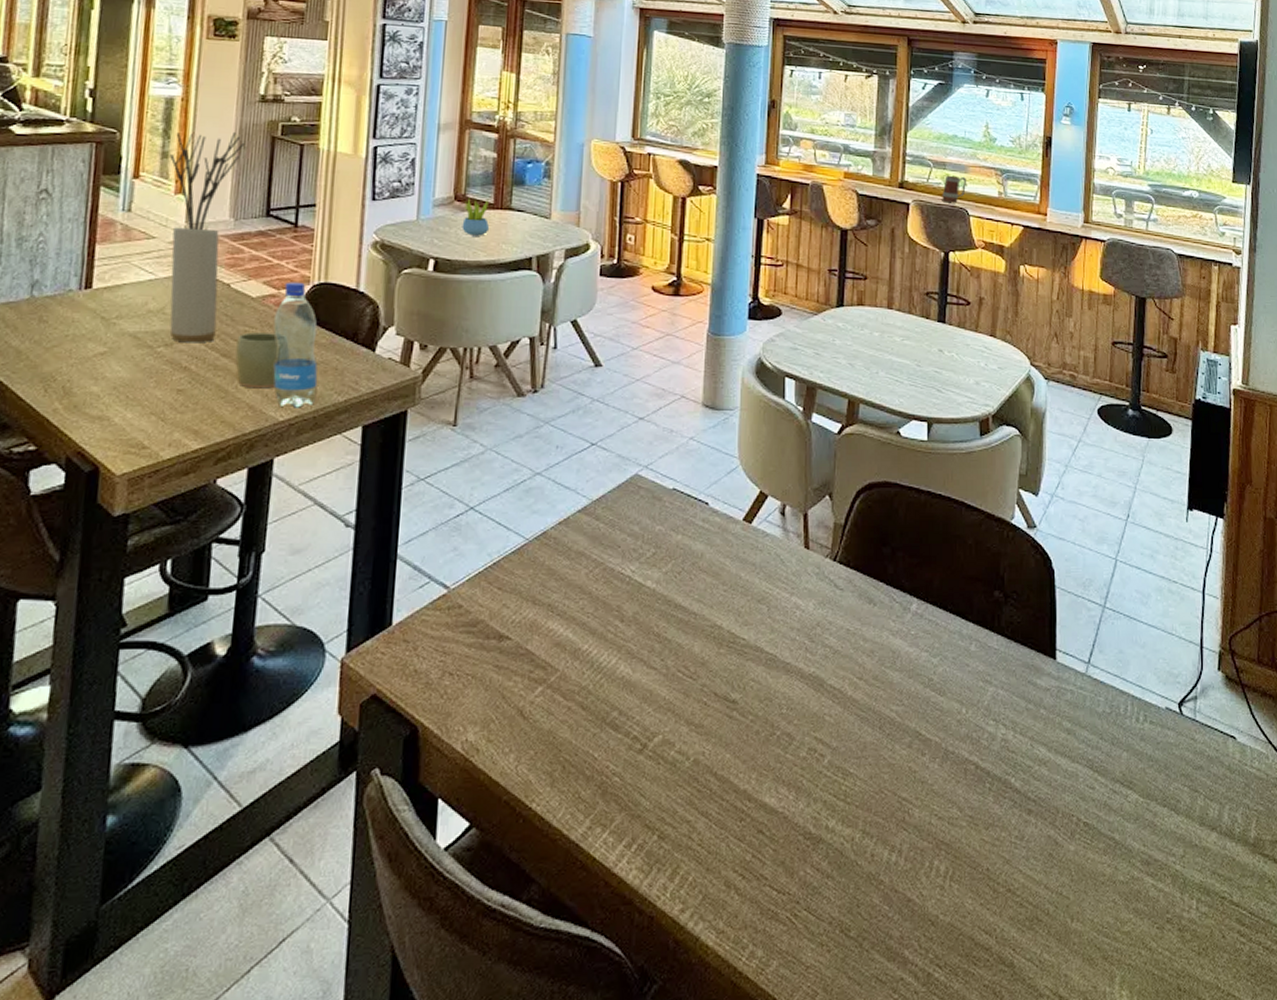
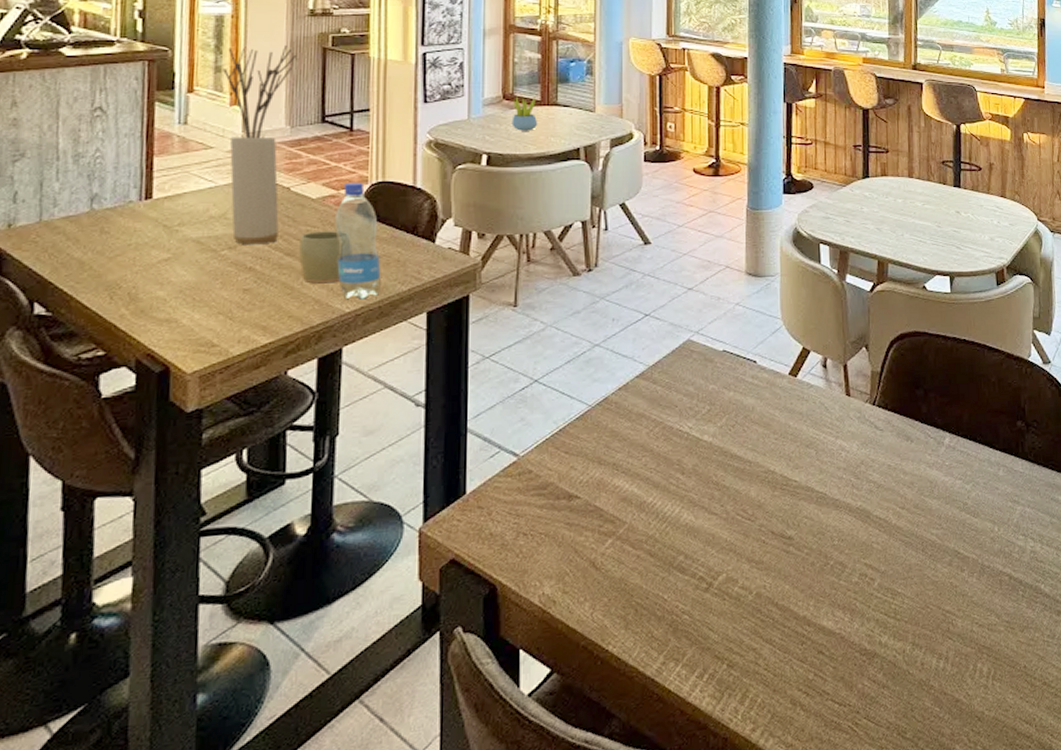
beer mug: present [942,175,967,203] -> none [951,56,973,81]

